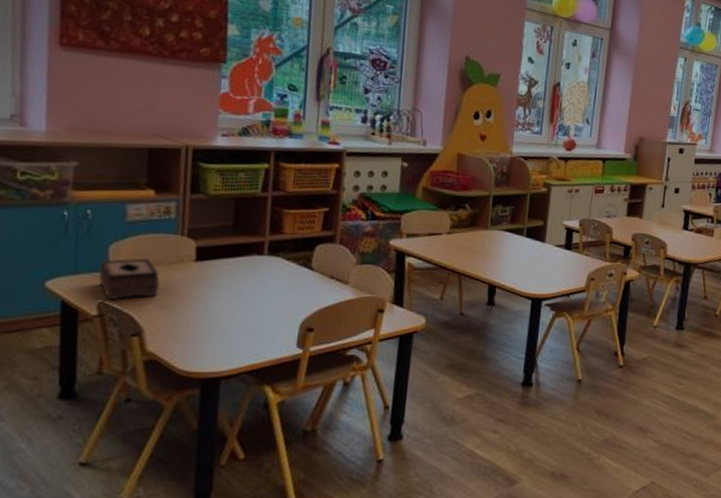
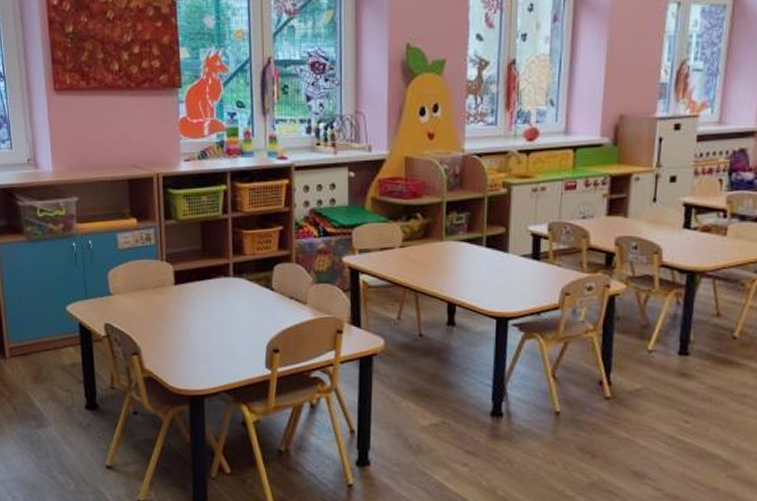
tissue box: present [98,258,160,300] -> none [102,283,148,322]

